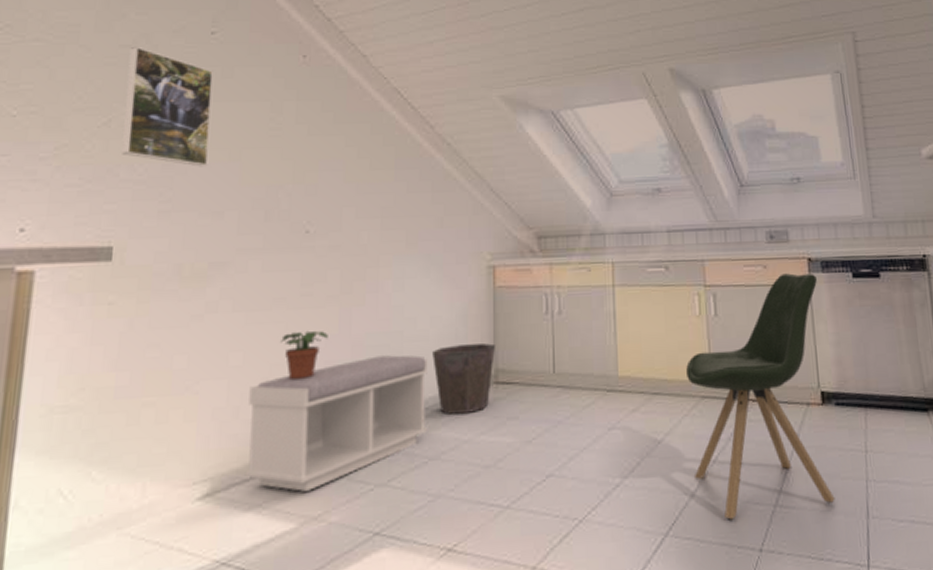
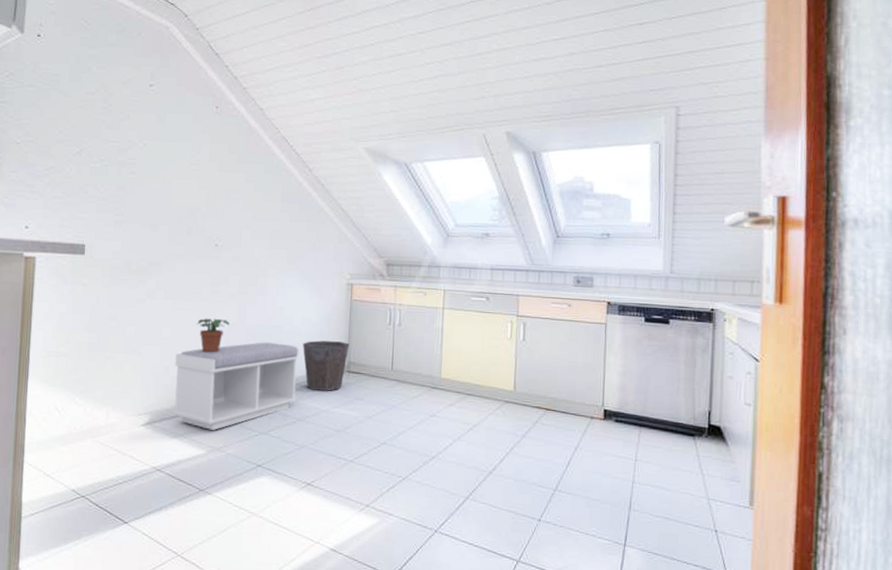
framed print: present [120,46,213,167] -> none [89,93,151,190]
chair: present [686,273,835,520] -> none [494,312,613,495]

